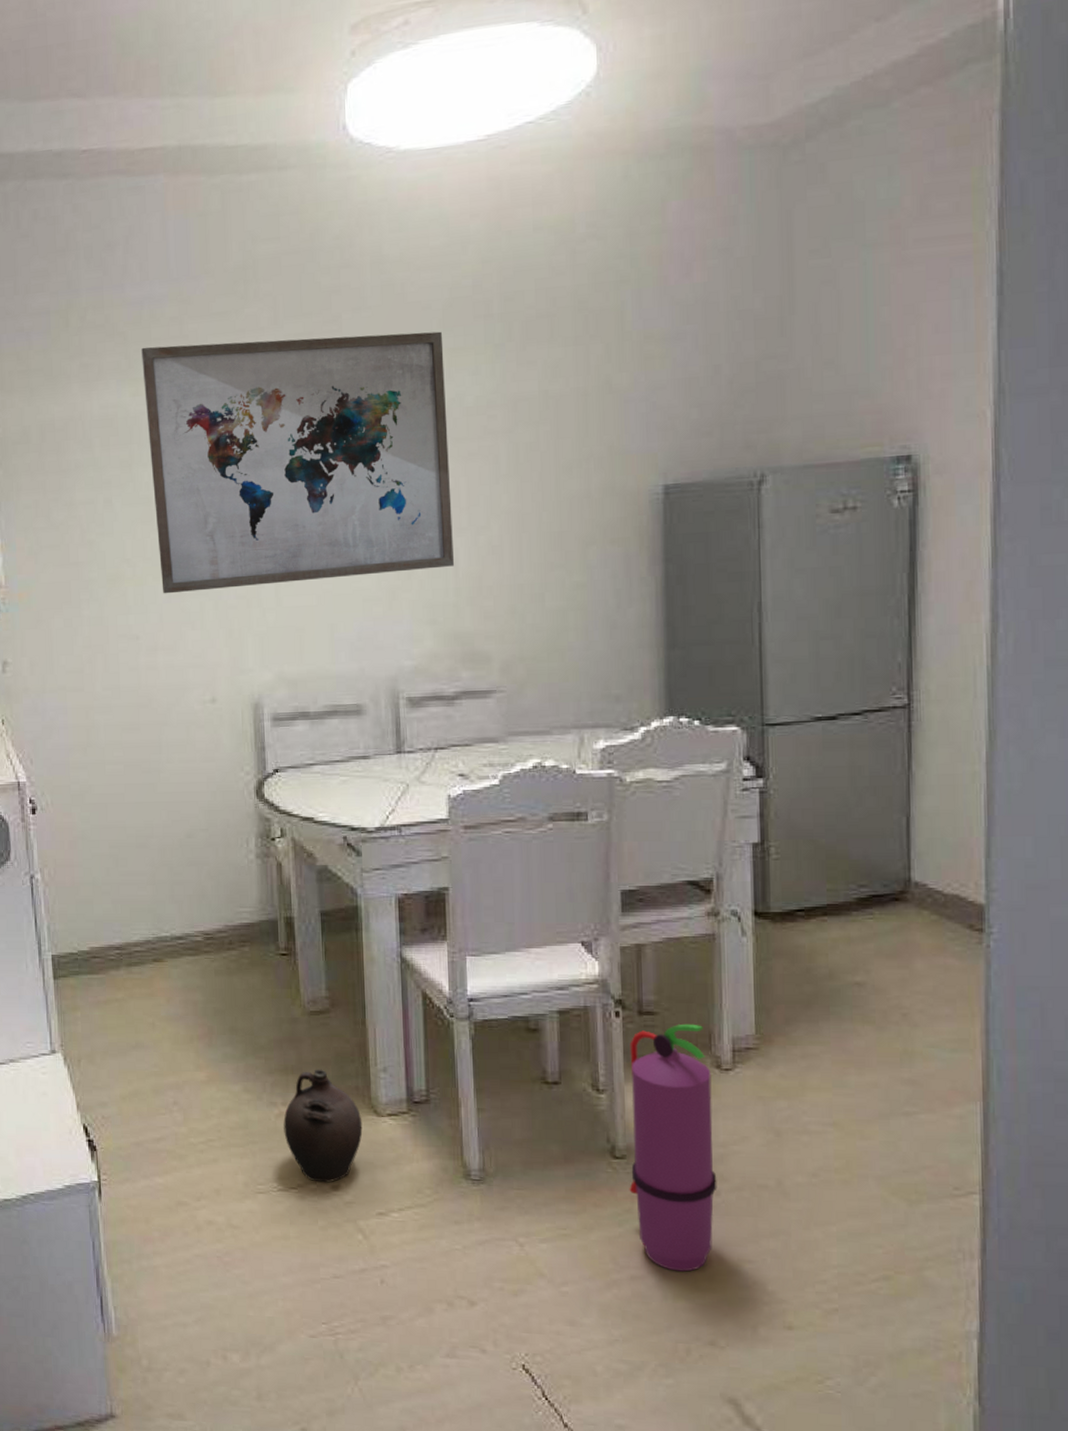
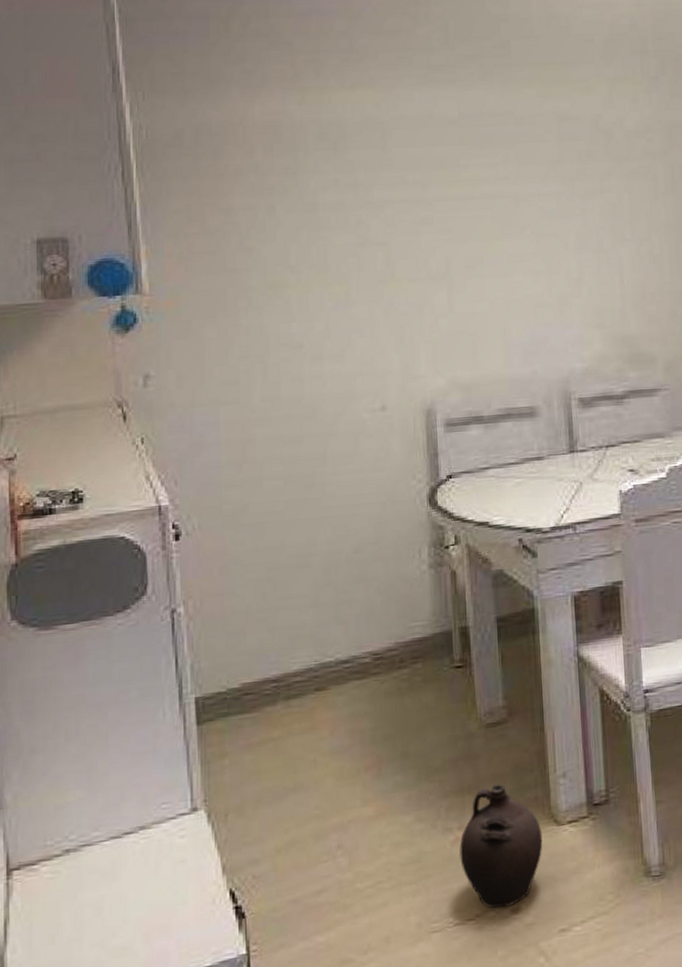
wall art: present [140,331,455,594] -> none [308,58,620,302]

